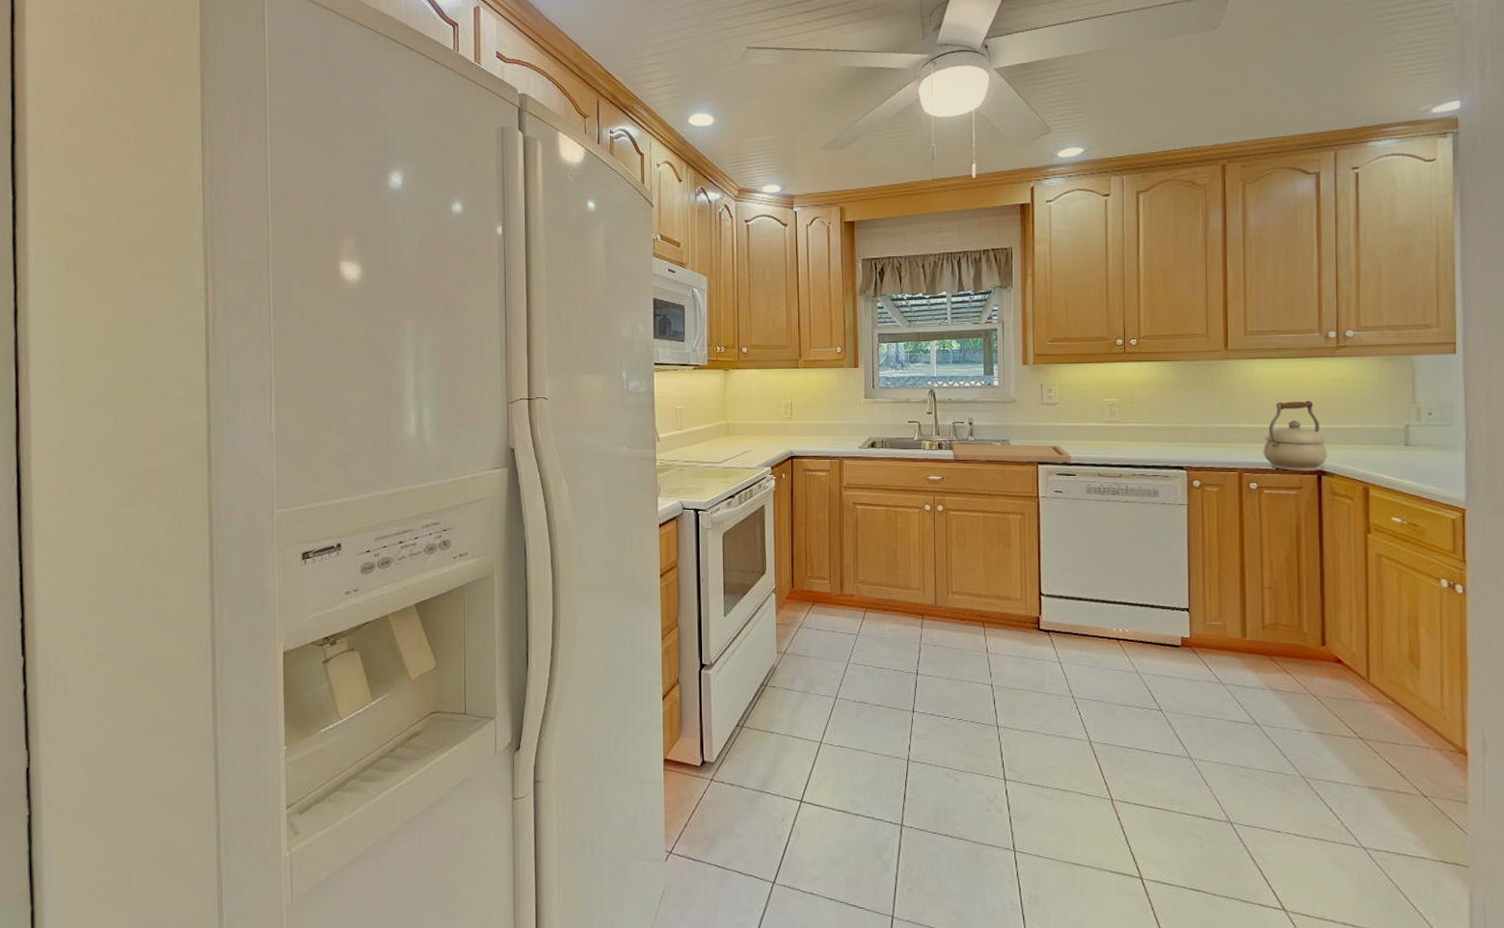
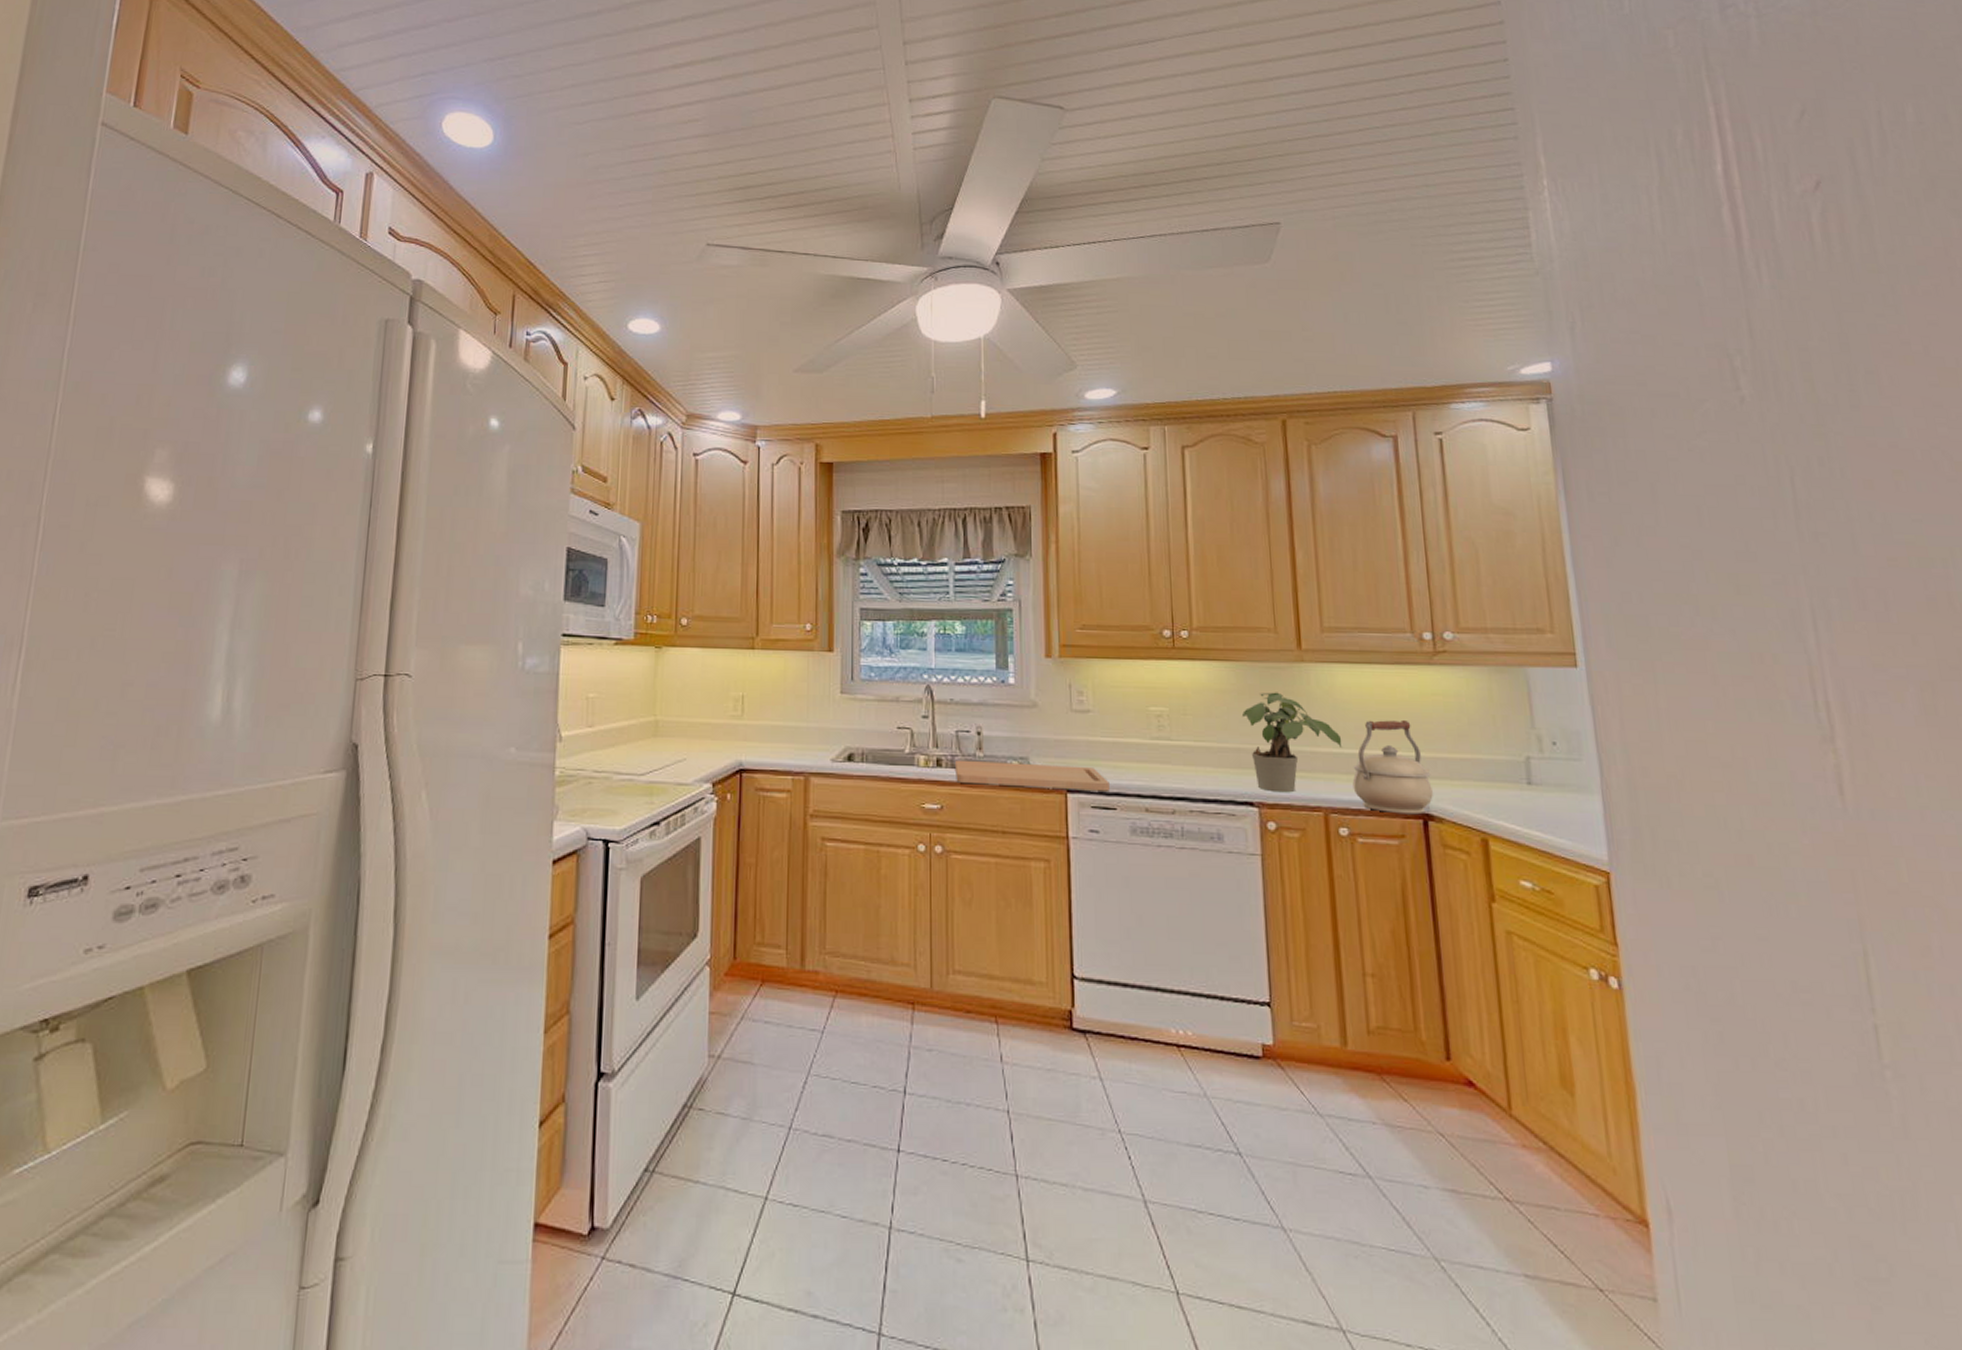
potted plant: none [1177,383,1257,459] -> present [1241,692,1343,793]

